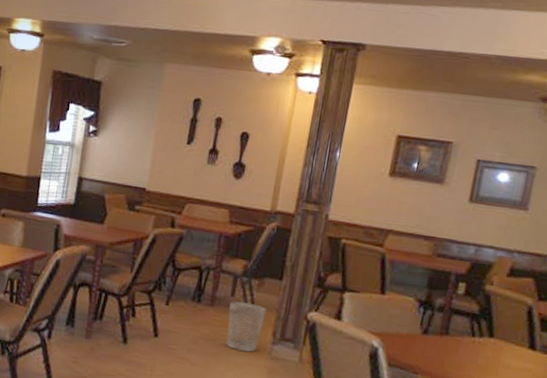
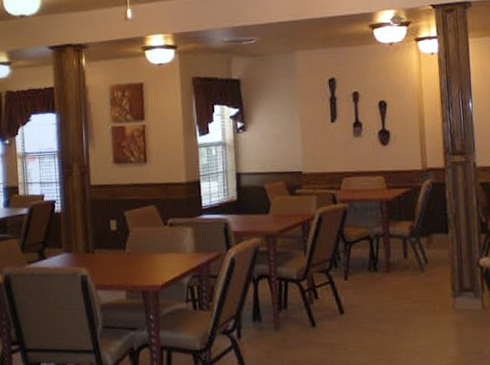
wastebasket: present [226,301,266,352] -> none [404,261,441,310]

